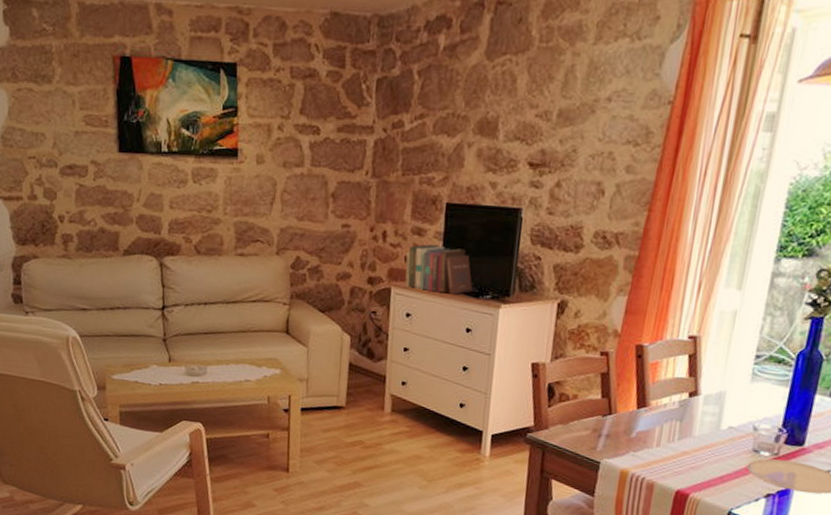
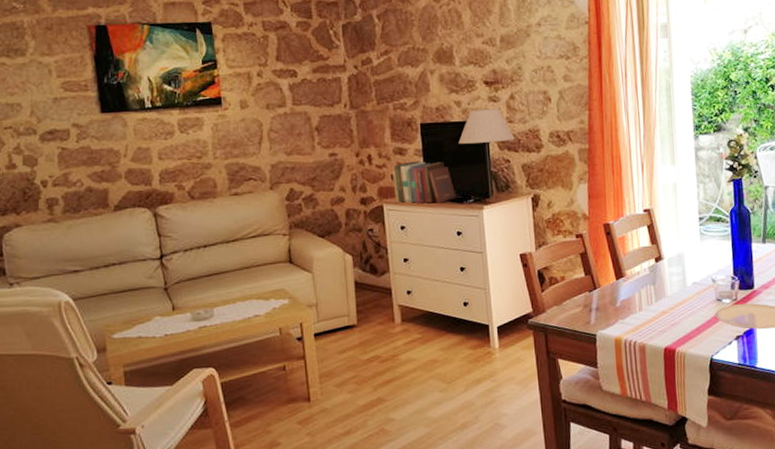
lamp shade: none [485,194,552,299] -> present [458,108,515,200]

